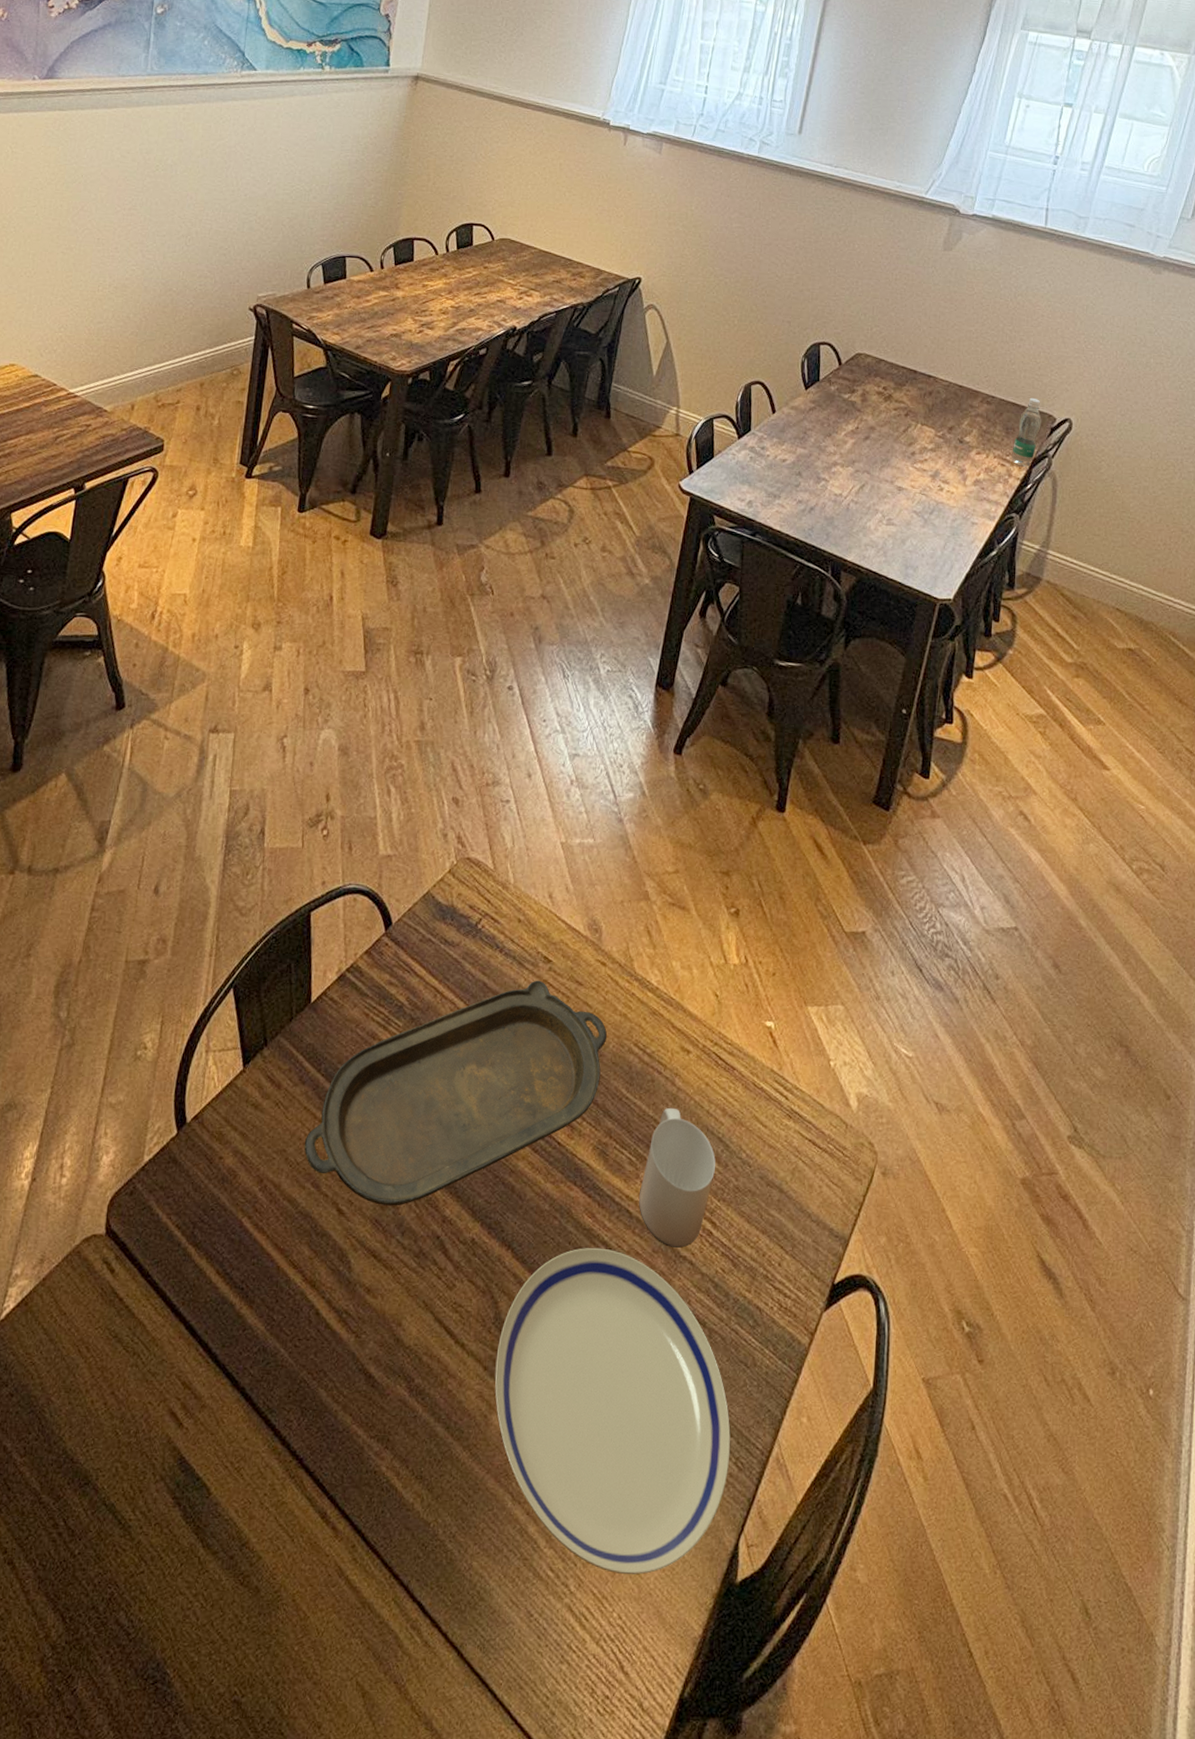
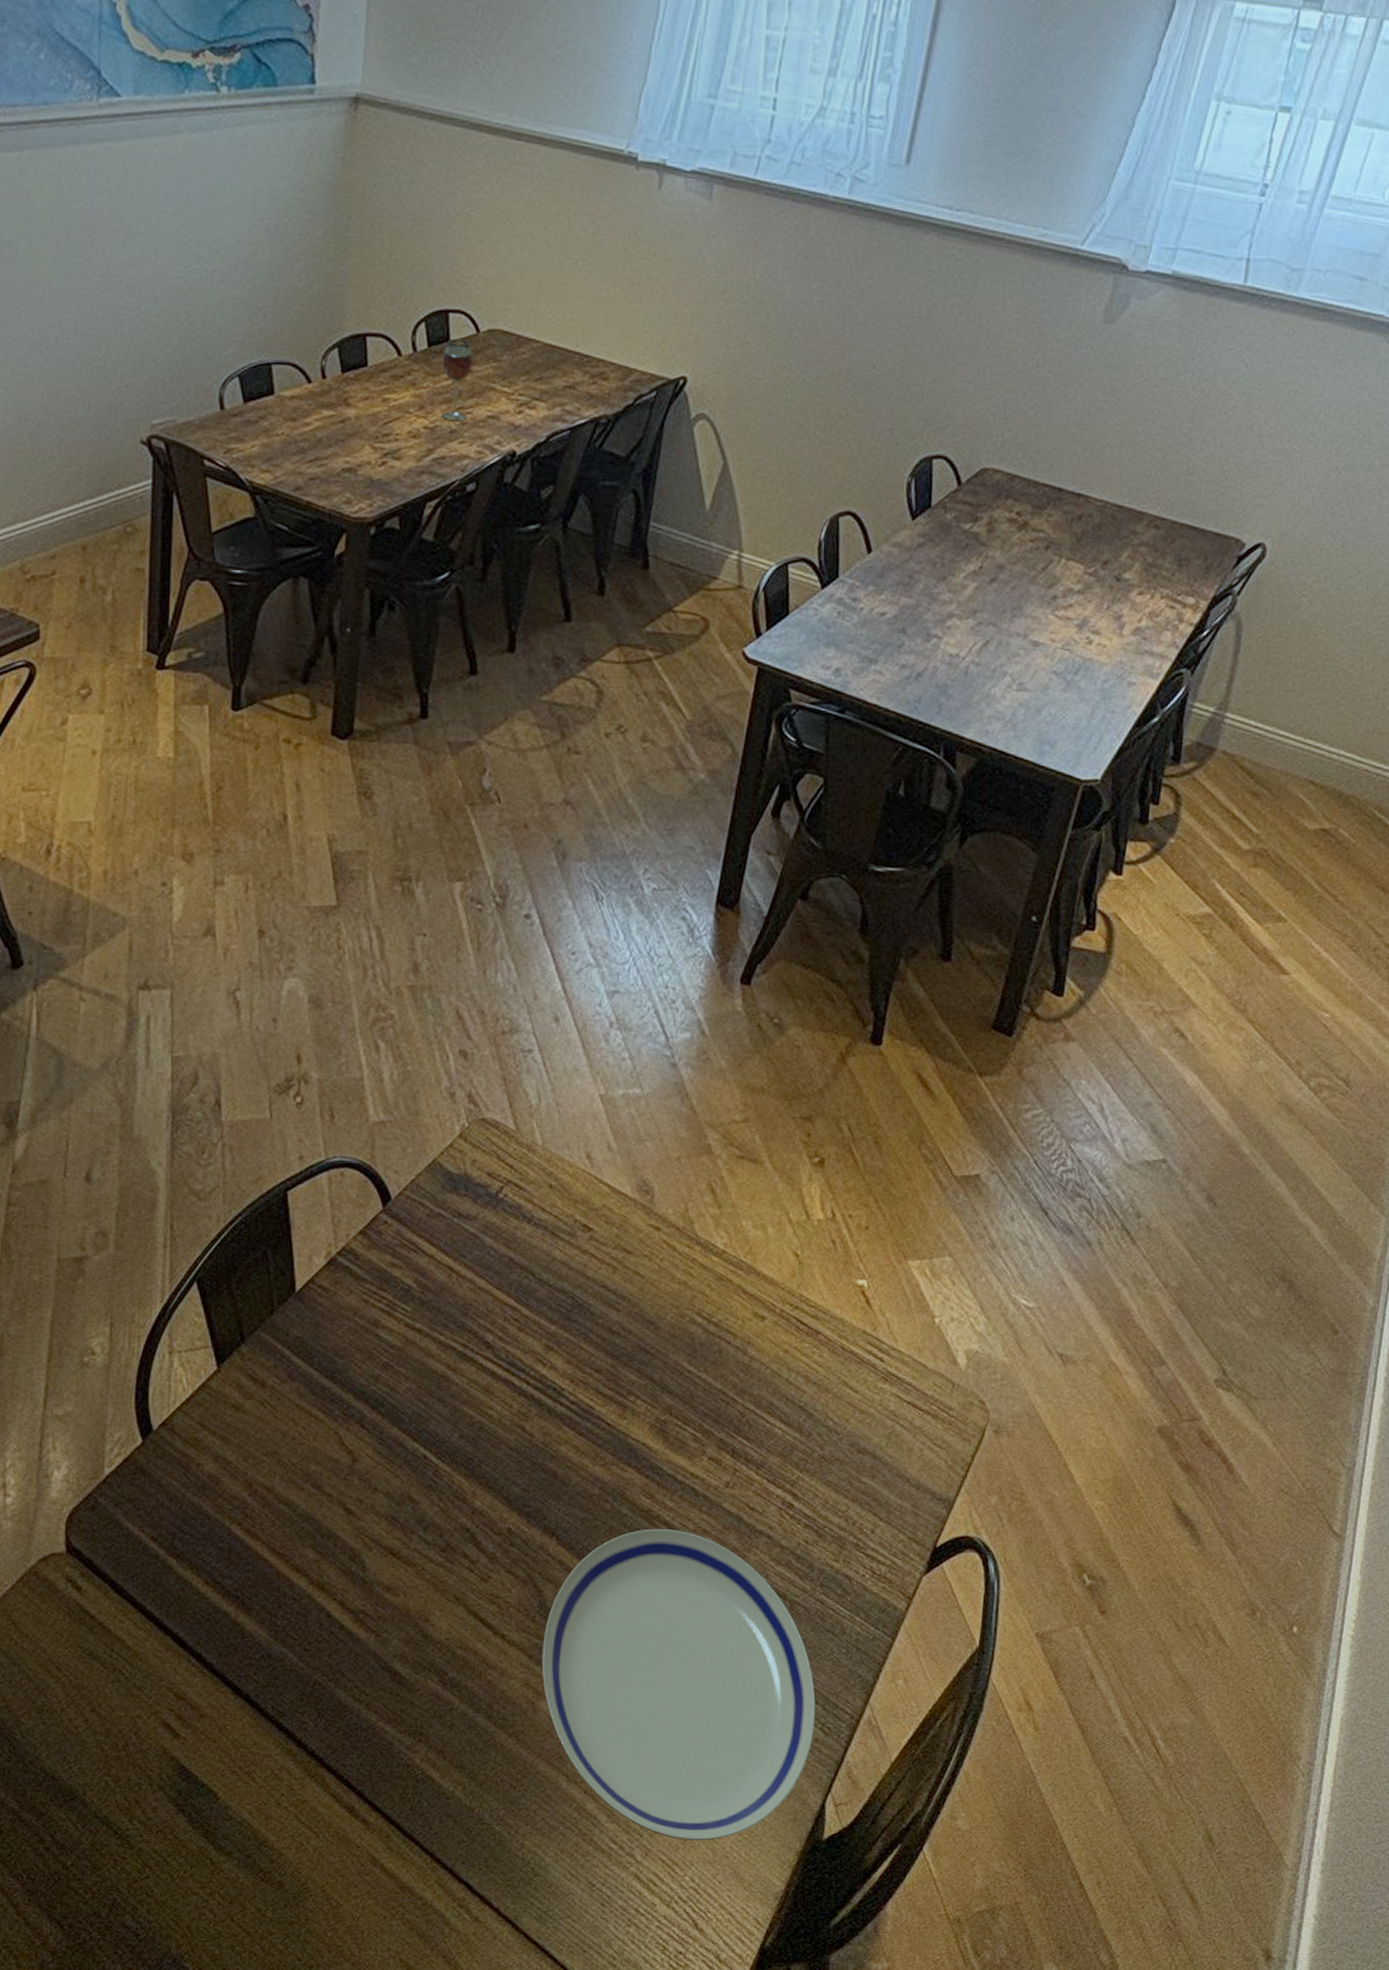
serving tray: present [304,980,608,1206] -> none [299,1251,664,1502]
wineglass: none [464,244,489,304] -> present [442,338,473,422]
cup: present [638,1107,716,1248] -> none [705,1378,797,1522]
bottle: present [1011,397,1041,467] -> none [1184,517,1226,608]

